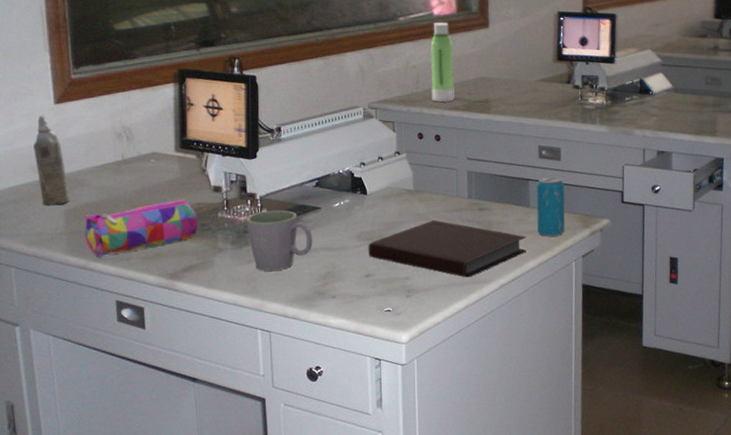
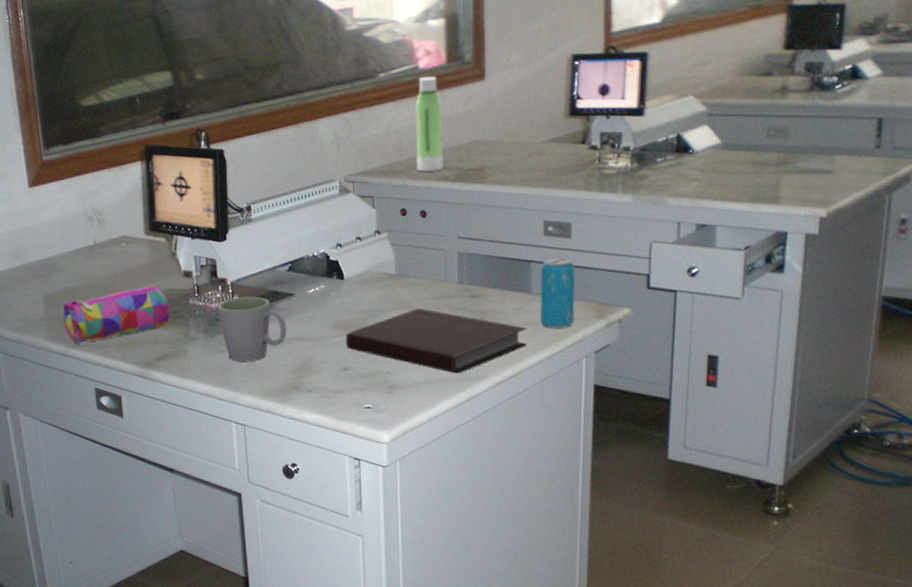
aerosol can: present [34,115,69,206] -> none [12,199,48,292]

